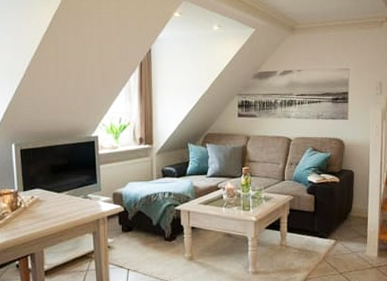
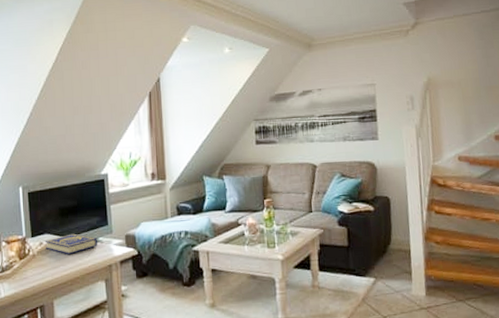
book: none [36,189,87,209] -> present [45,233,98,255]

